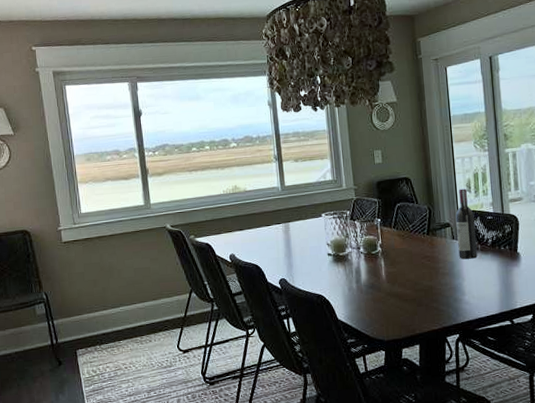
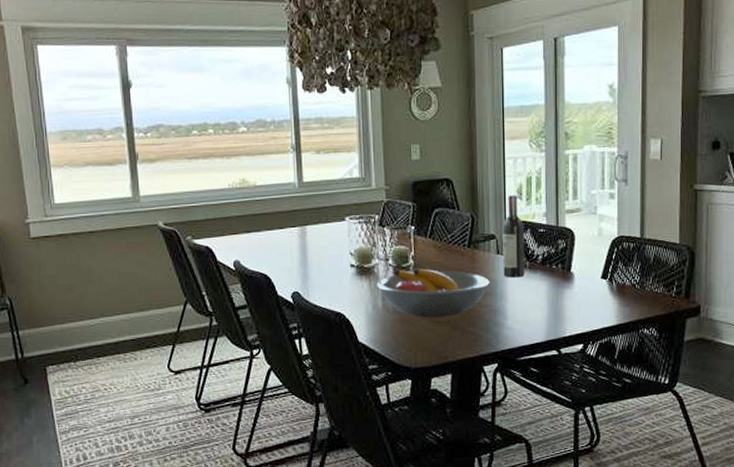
fruit bowl: none [350,254,448,297] -> present [376,268,490,318]

